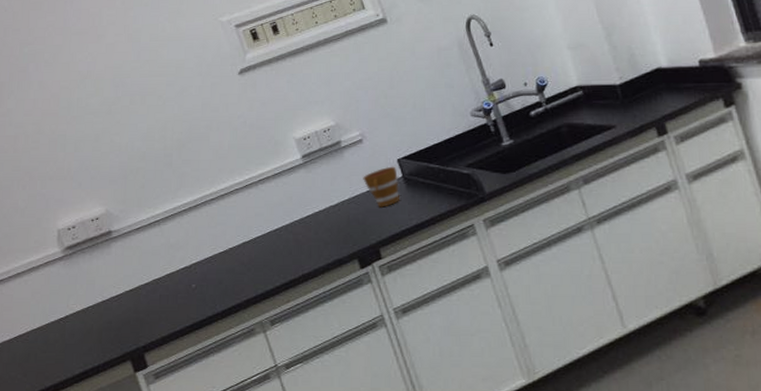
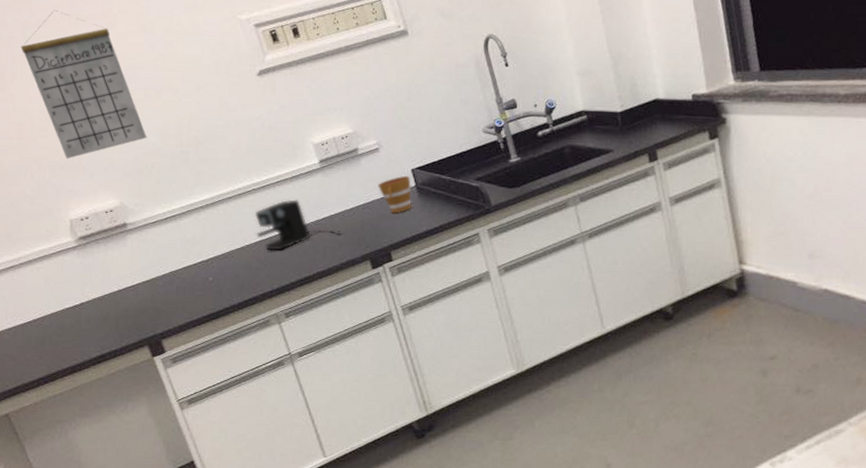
calendar: none [18,27,133,169] -> present [20,10,147,159]
coffee maker: none [237,198,327,254] -> present [254,199,342,251]

